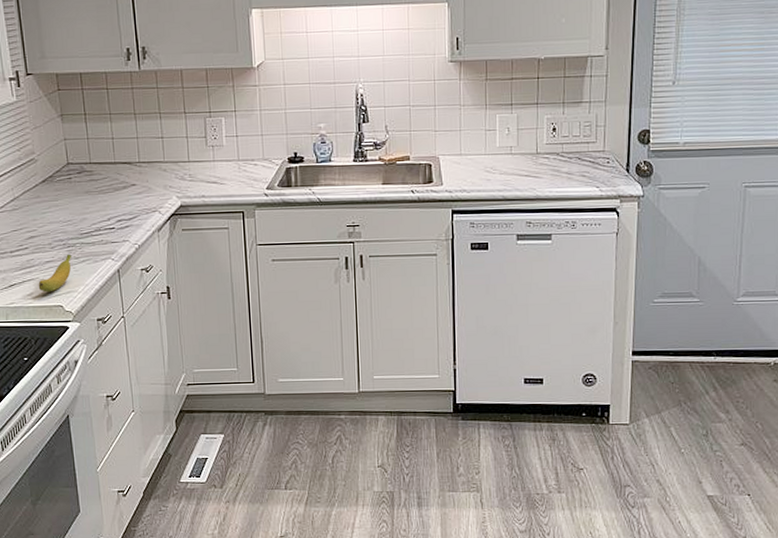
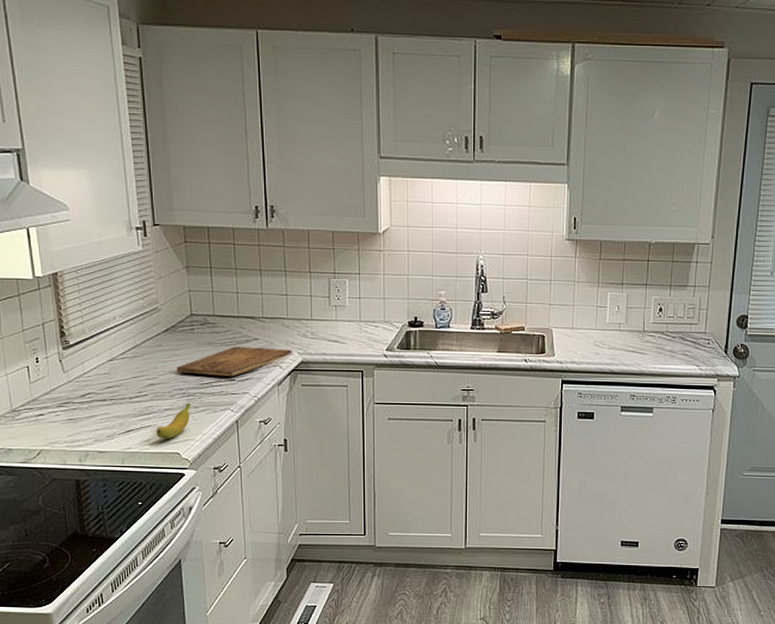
cutting board: none [56,193,171,225] -> present [177,346,292,377]

